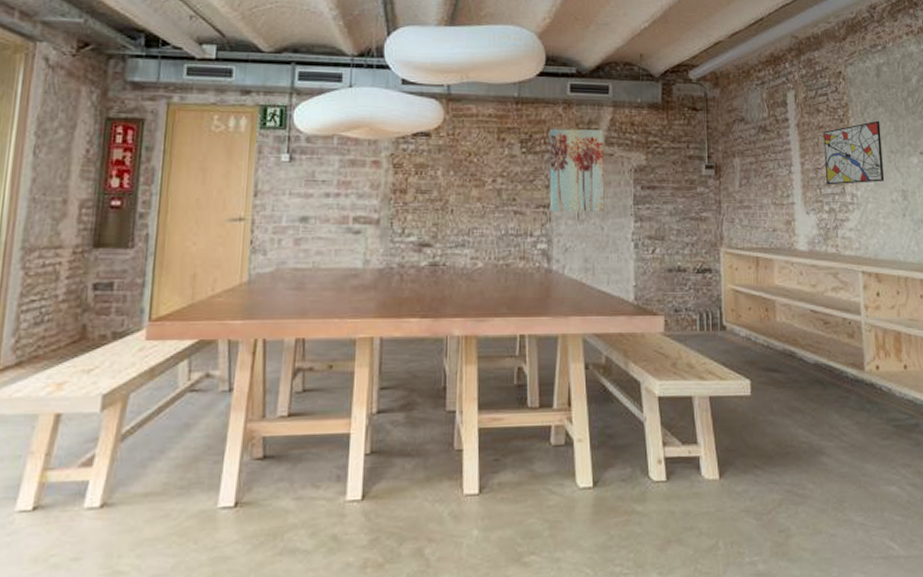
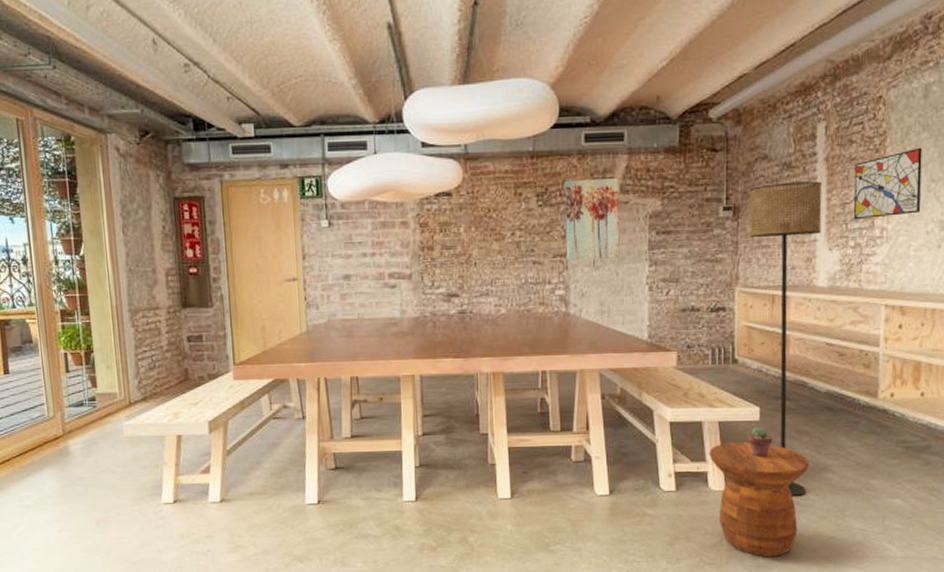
side table: none [700,420,805,562] -> present [709,442,810,557]
floor lamp: none [730,145,803,486] -> present [749,181,822,497]
potted succulent: none [740,402,766,439] -> present [748,426,773,458]

